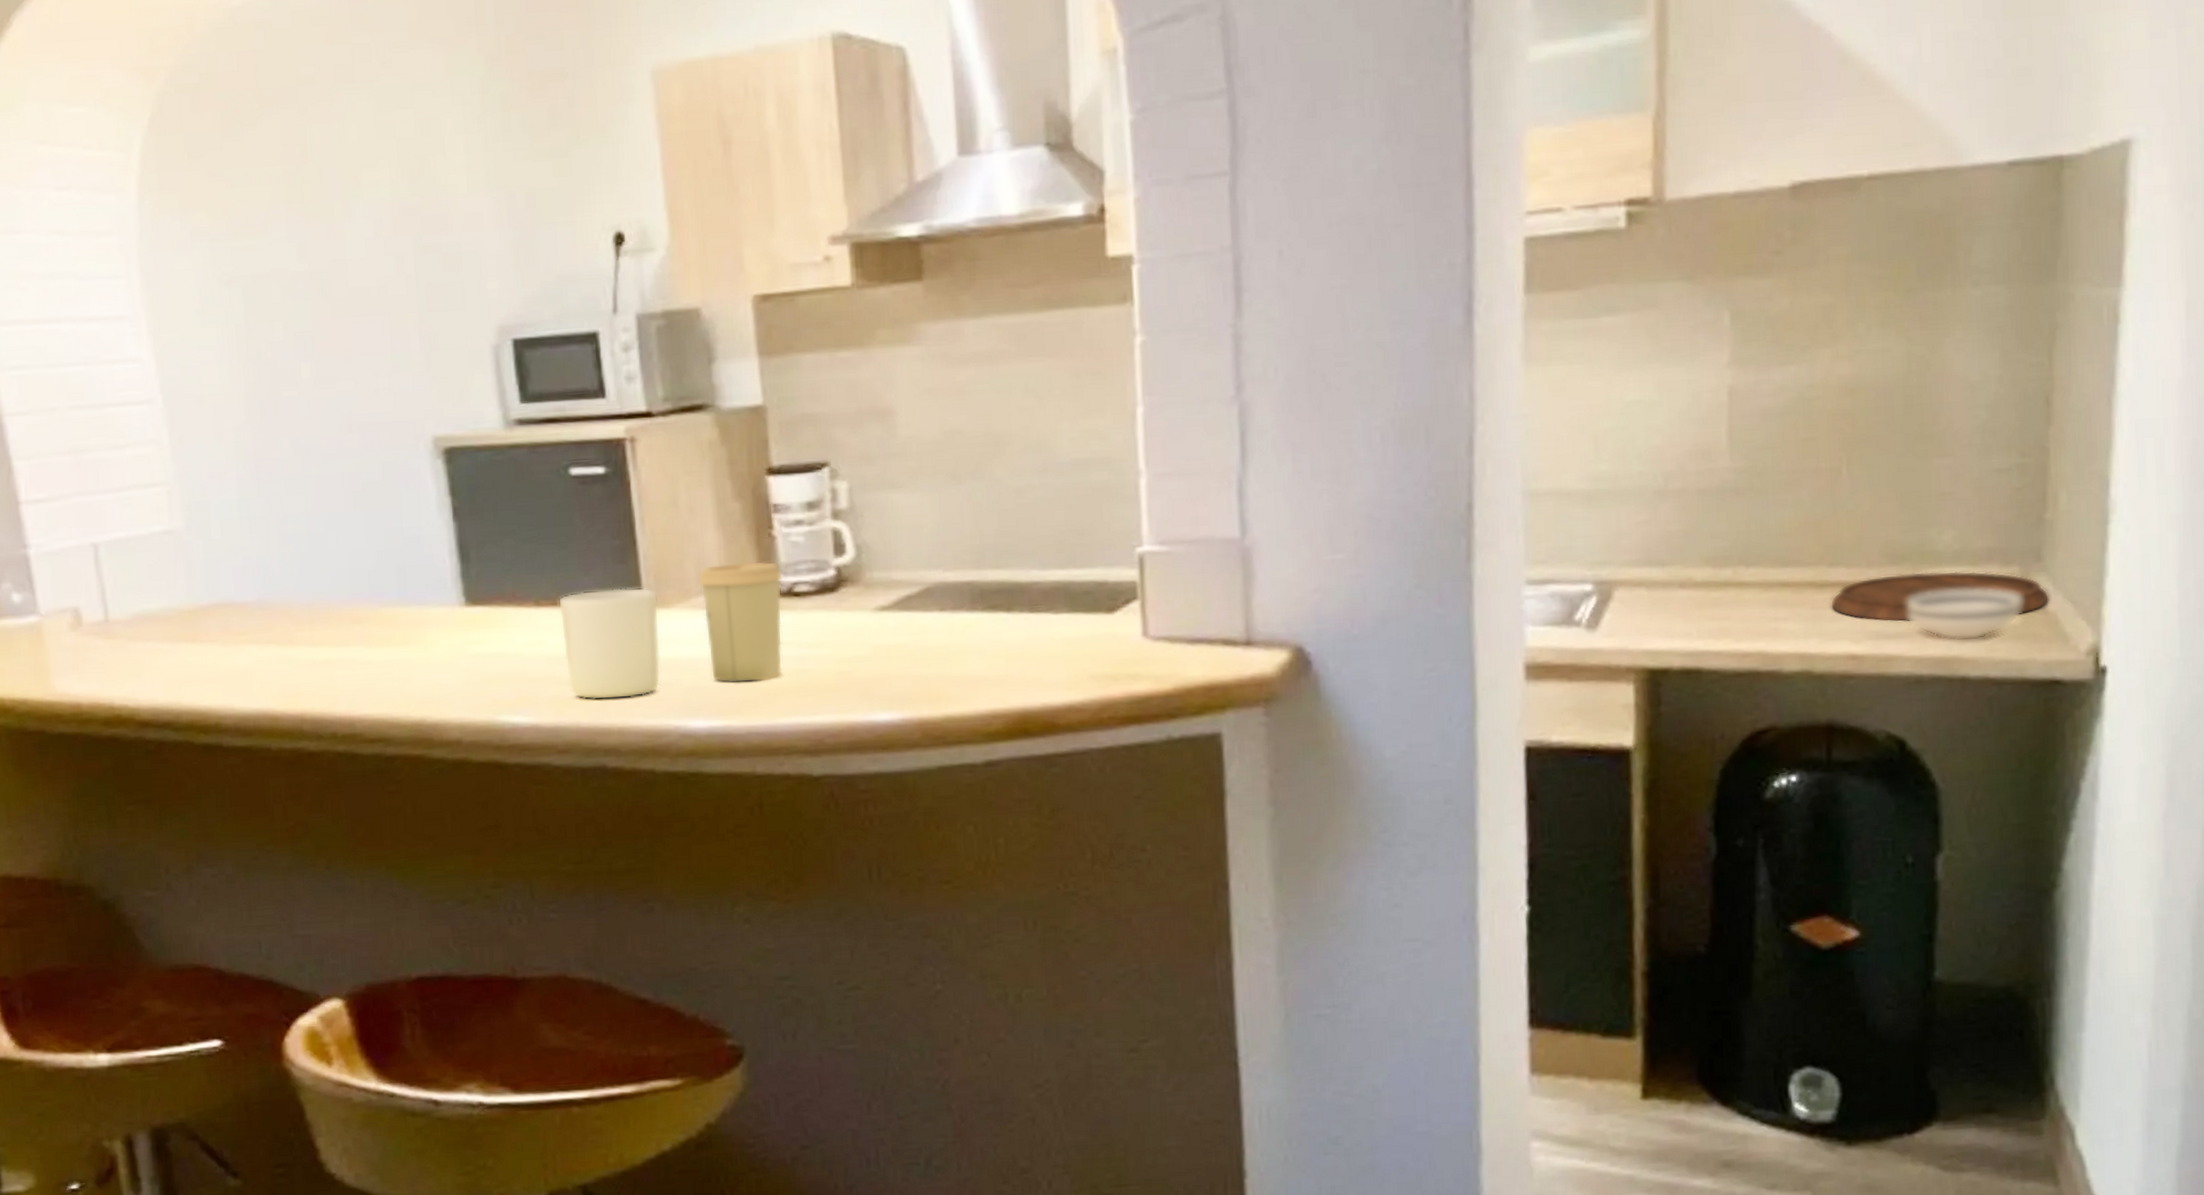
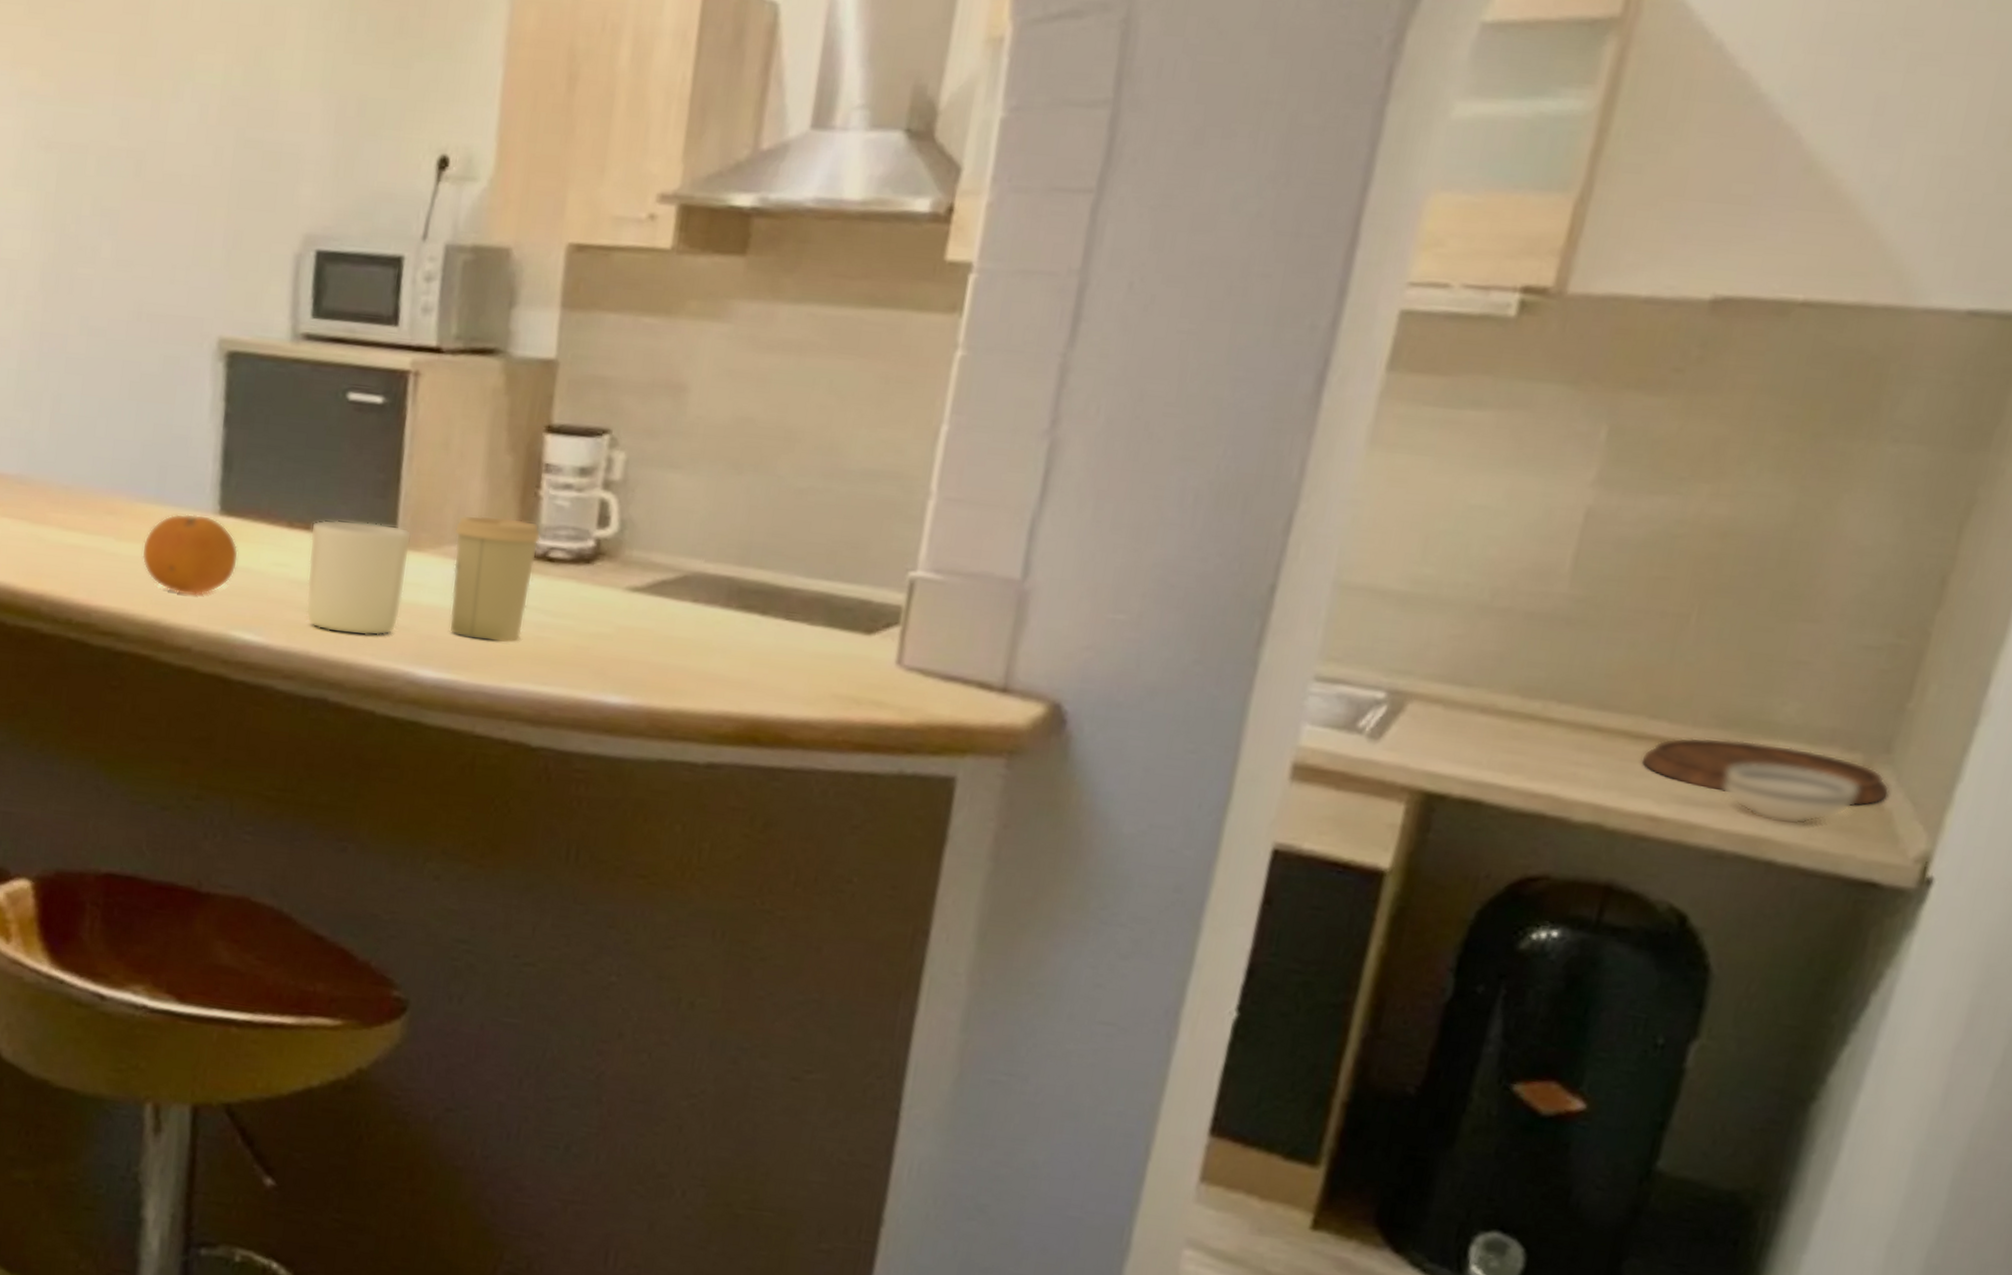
fruit: none [394,609,493,689] -> present [141,513,239,595]

